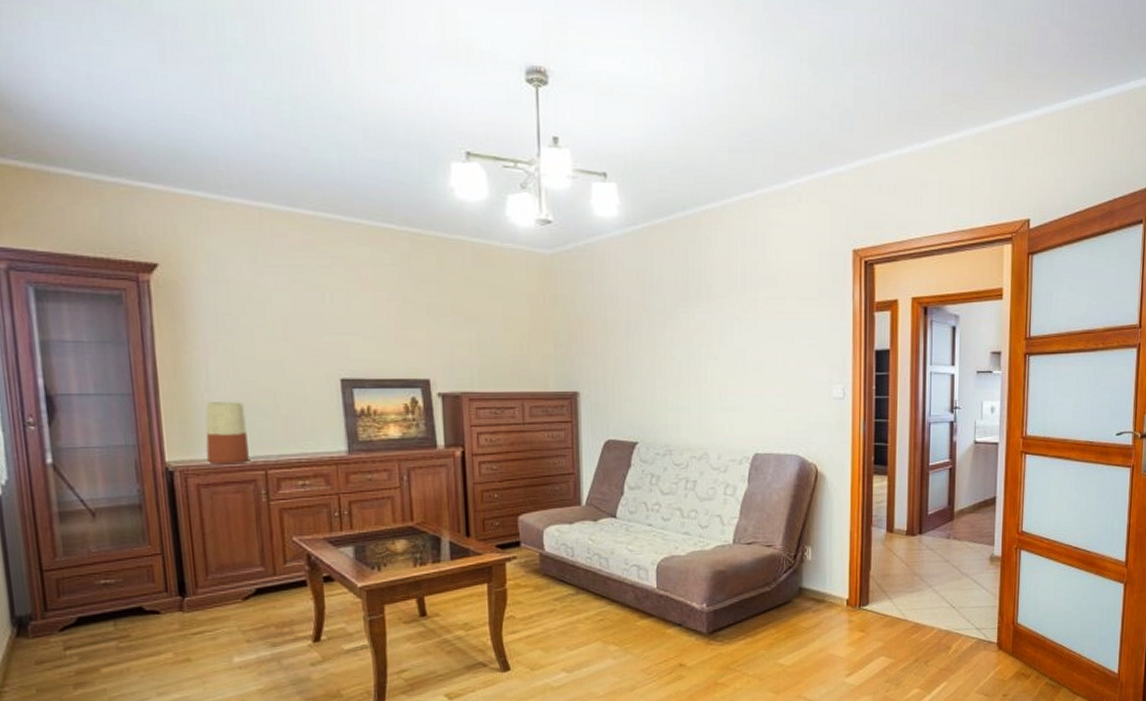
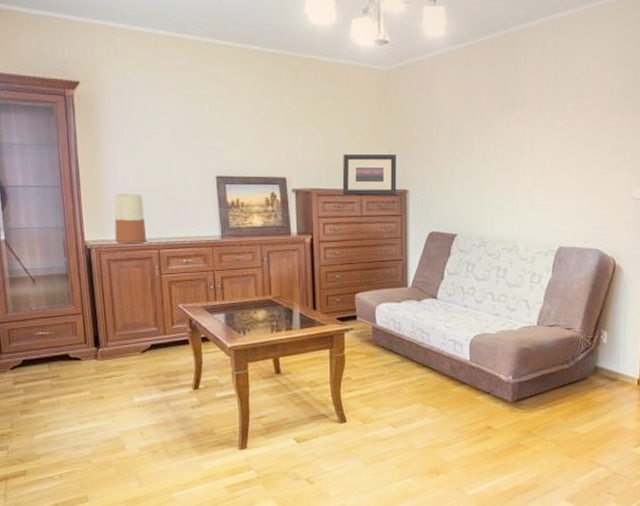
picture frame: none [499,351,566,400] -> present [342,154,397,196]

